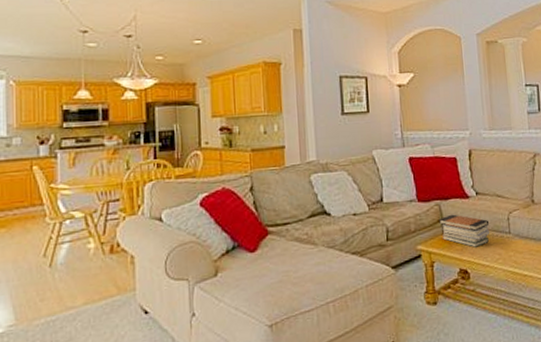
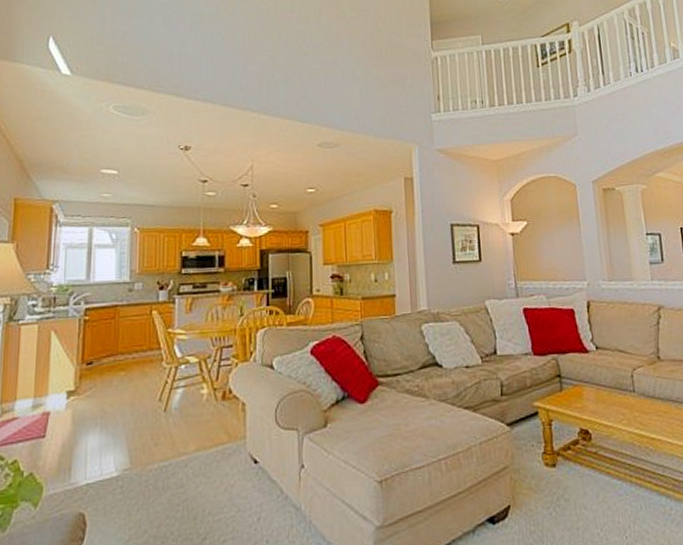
book stack: present [439,214,490,248] -> none [556,369,612,406]

